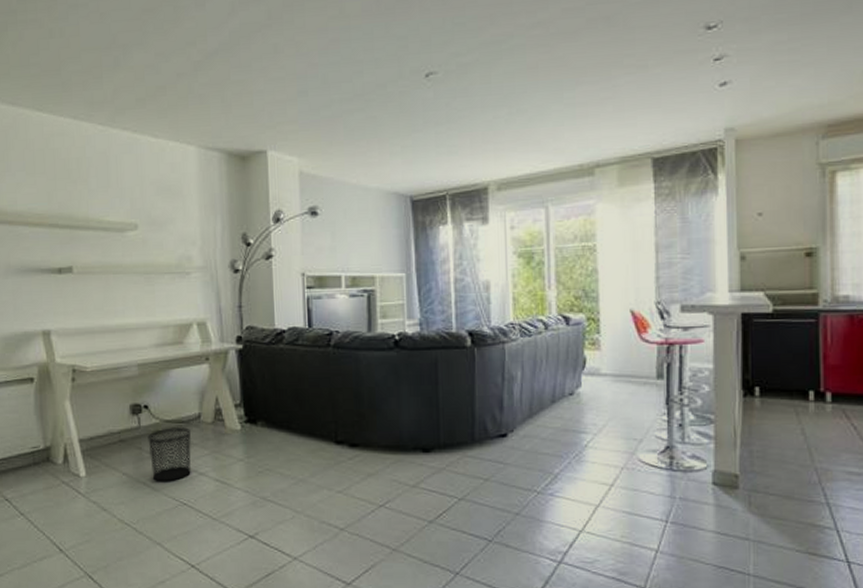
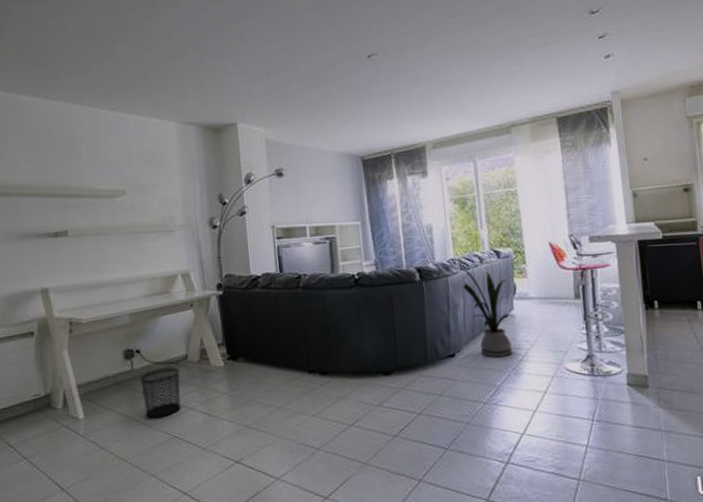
house plant: none [515,333,584,441] -> present [456,267,516,358]

